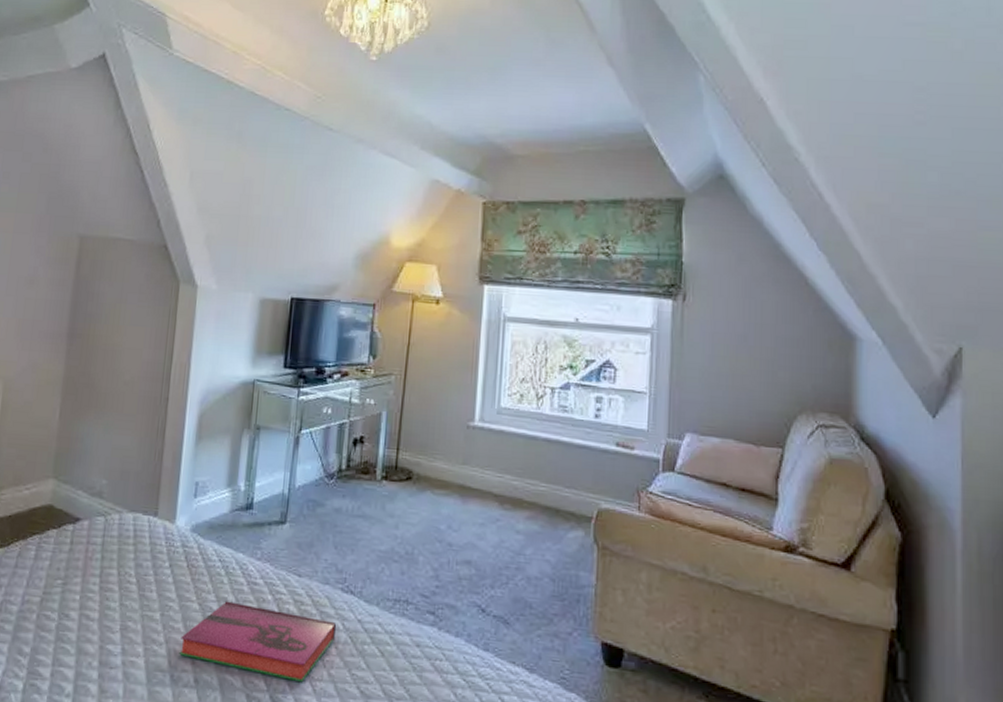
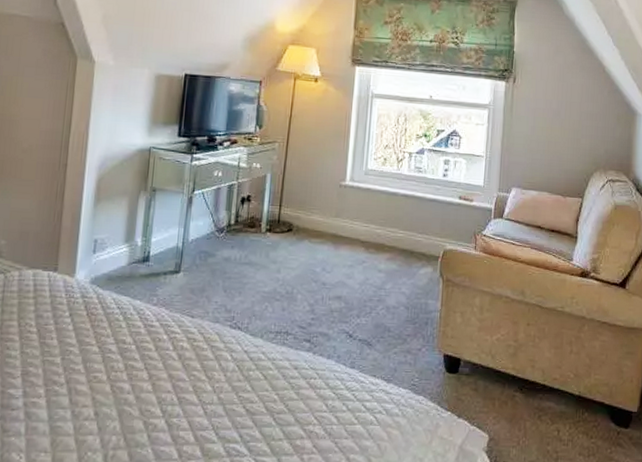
hardback book: present [179,601,337,683] -> none [80,343,226,407]

